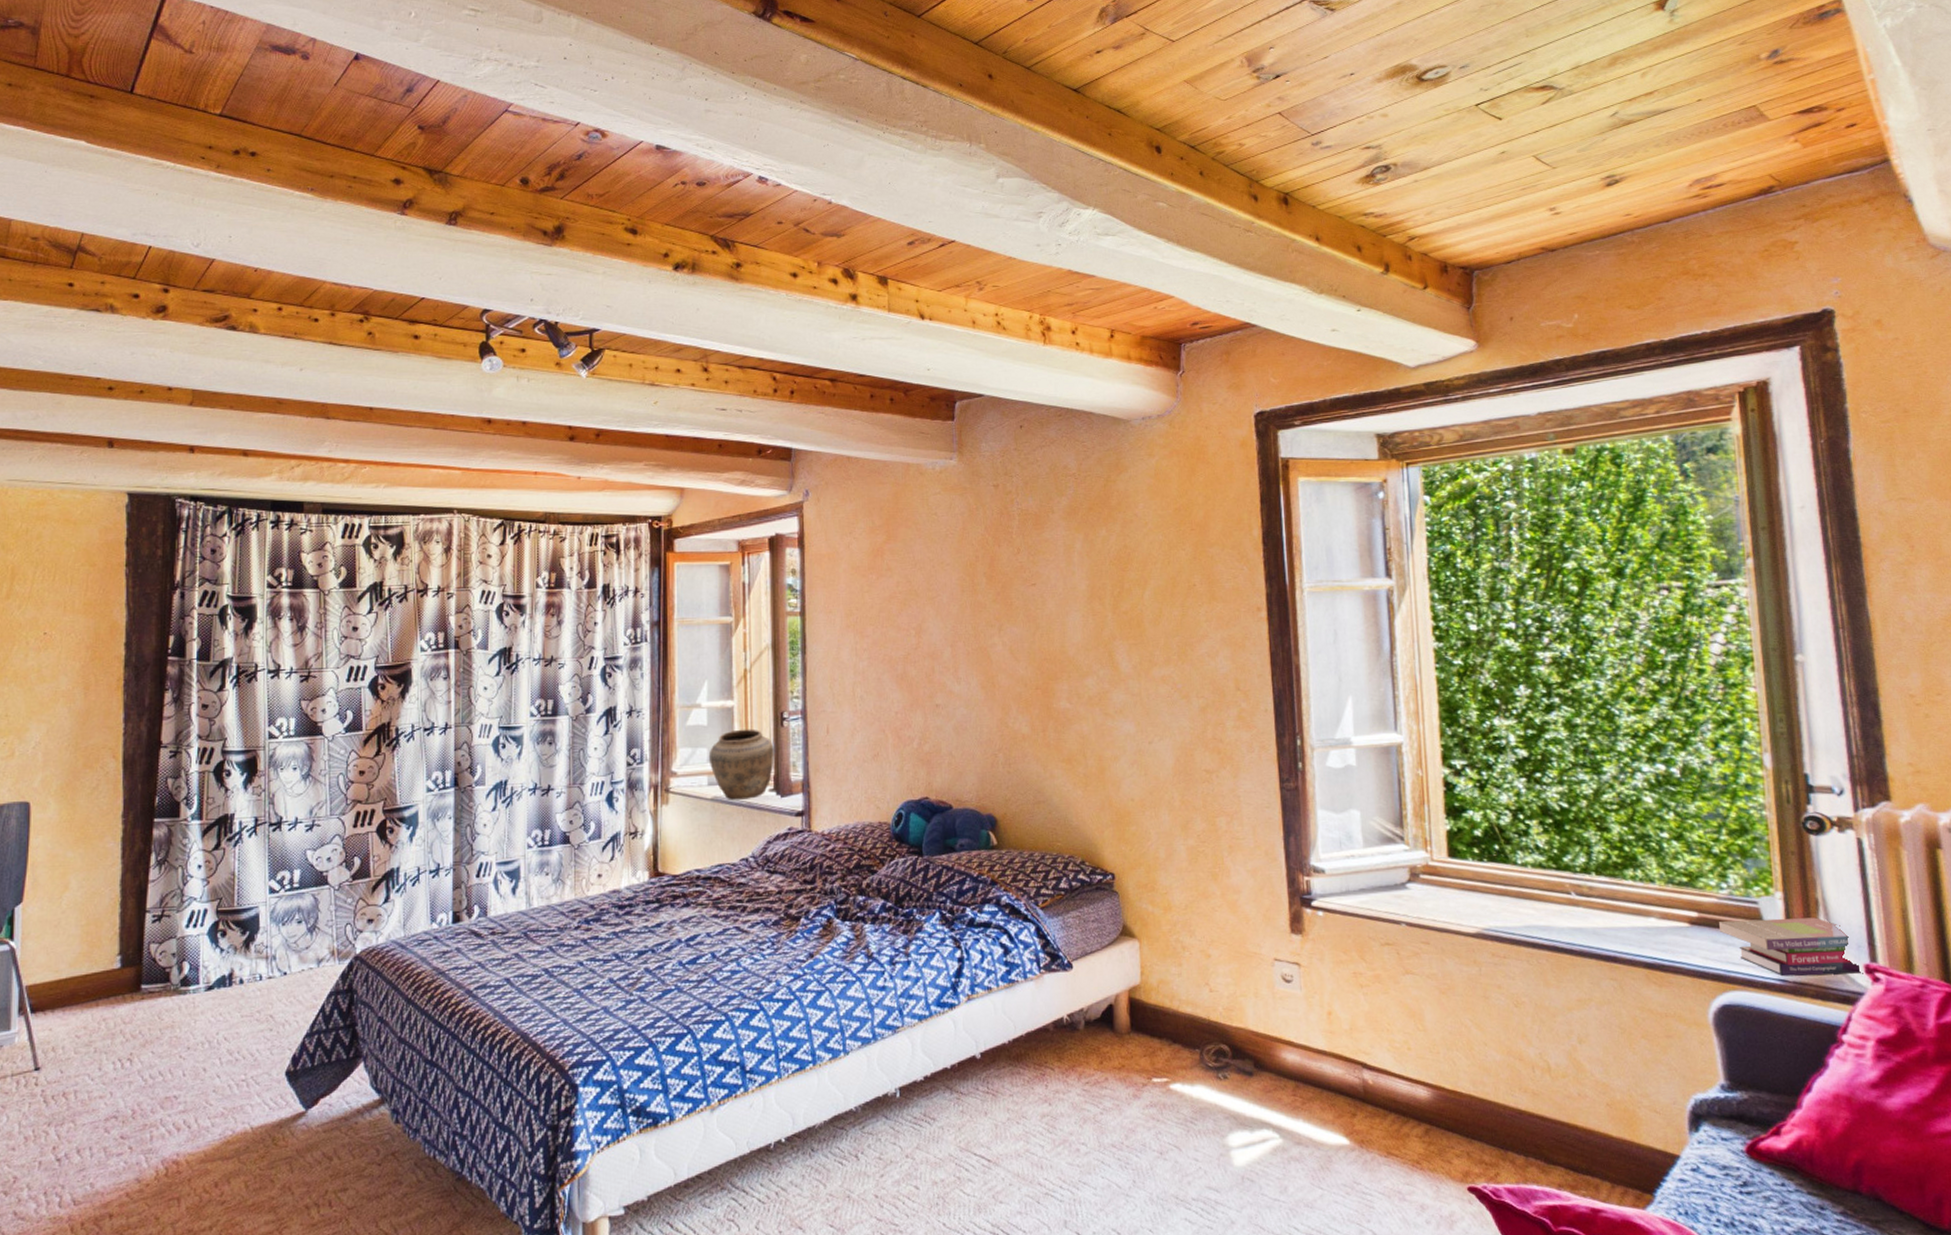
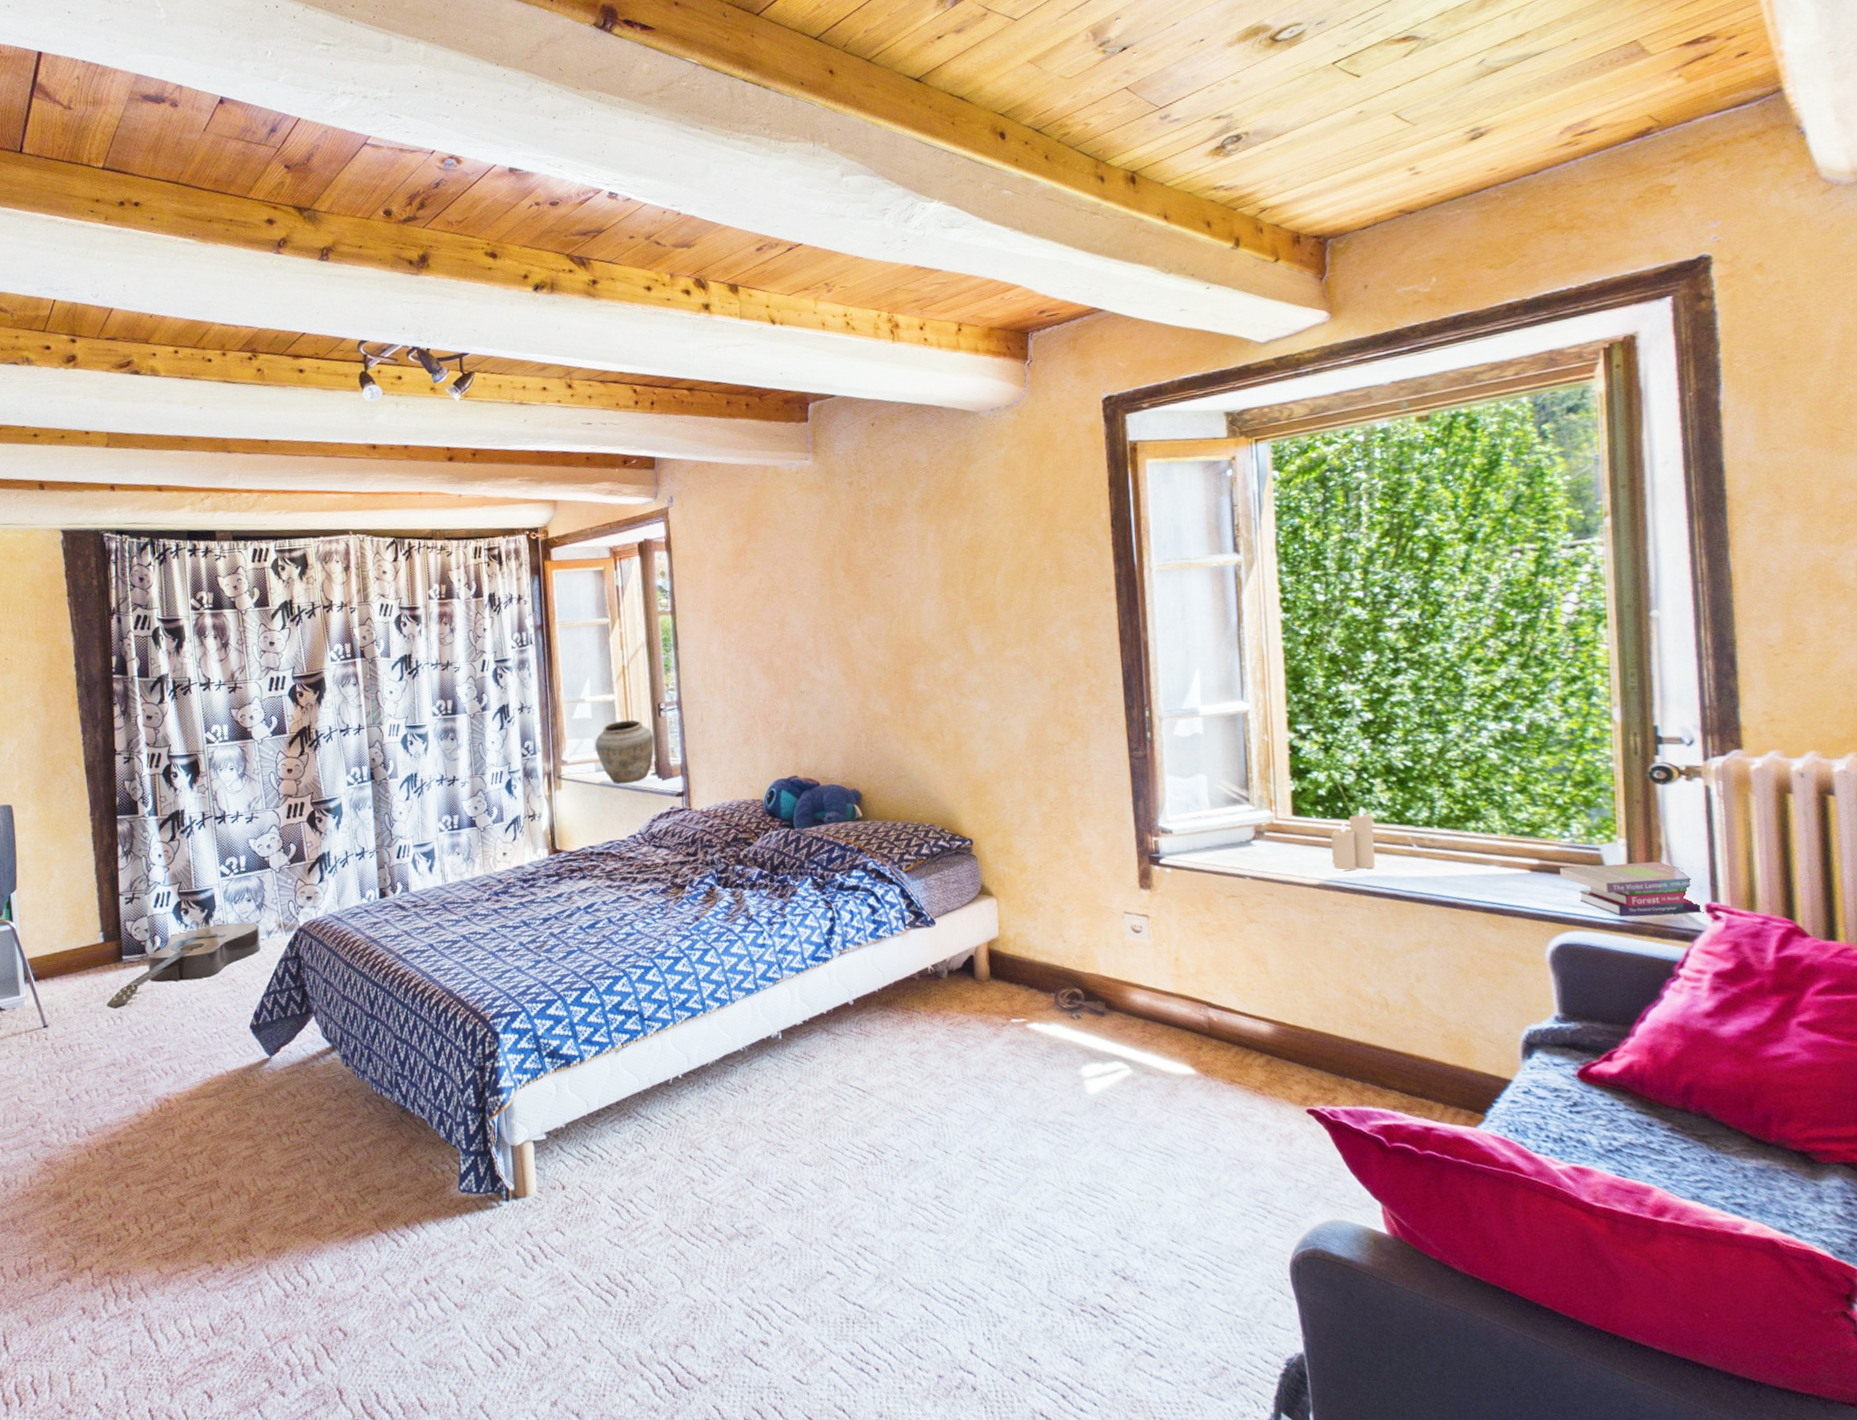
guitar: none [115,948,309,1050] -> present [106,922,260,1010]
candle: none [1488,849,1533,920] -> present [1331,806,1376,871]

